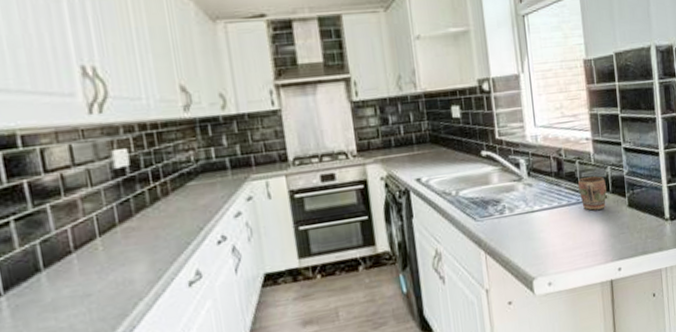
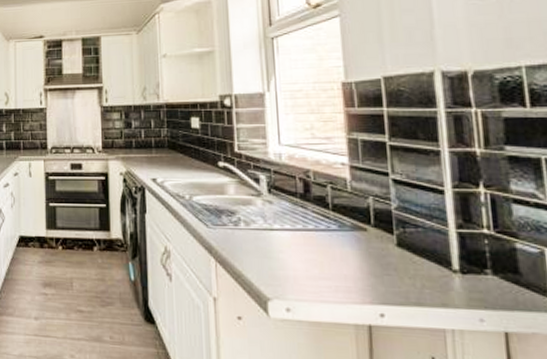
mug: present [578,176,607,210] -> none [329,205,367,242]

